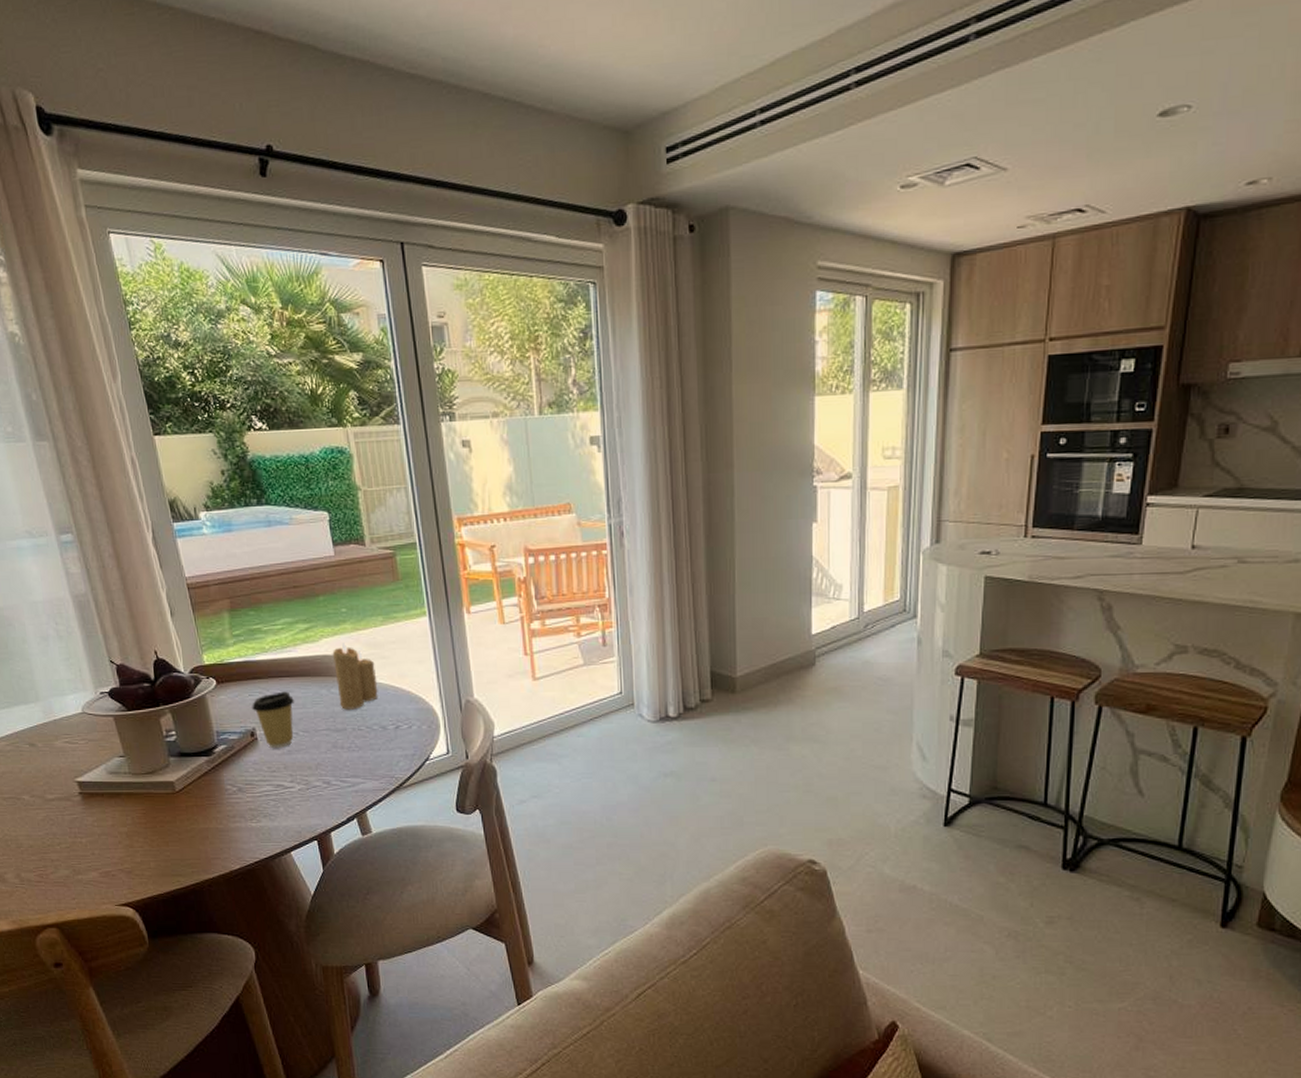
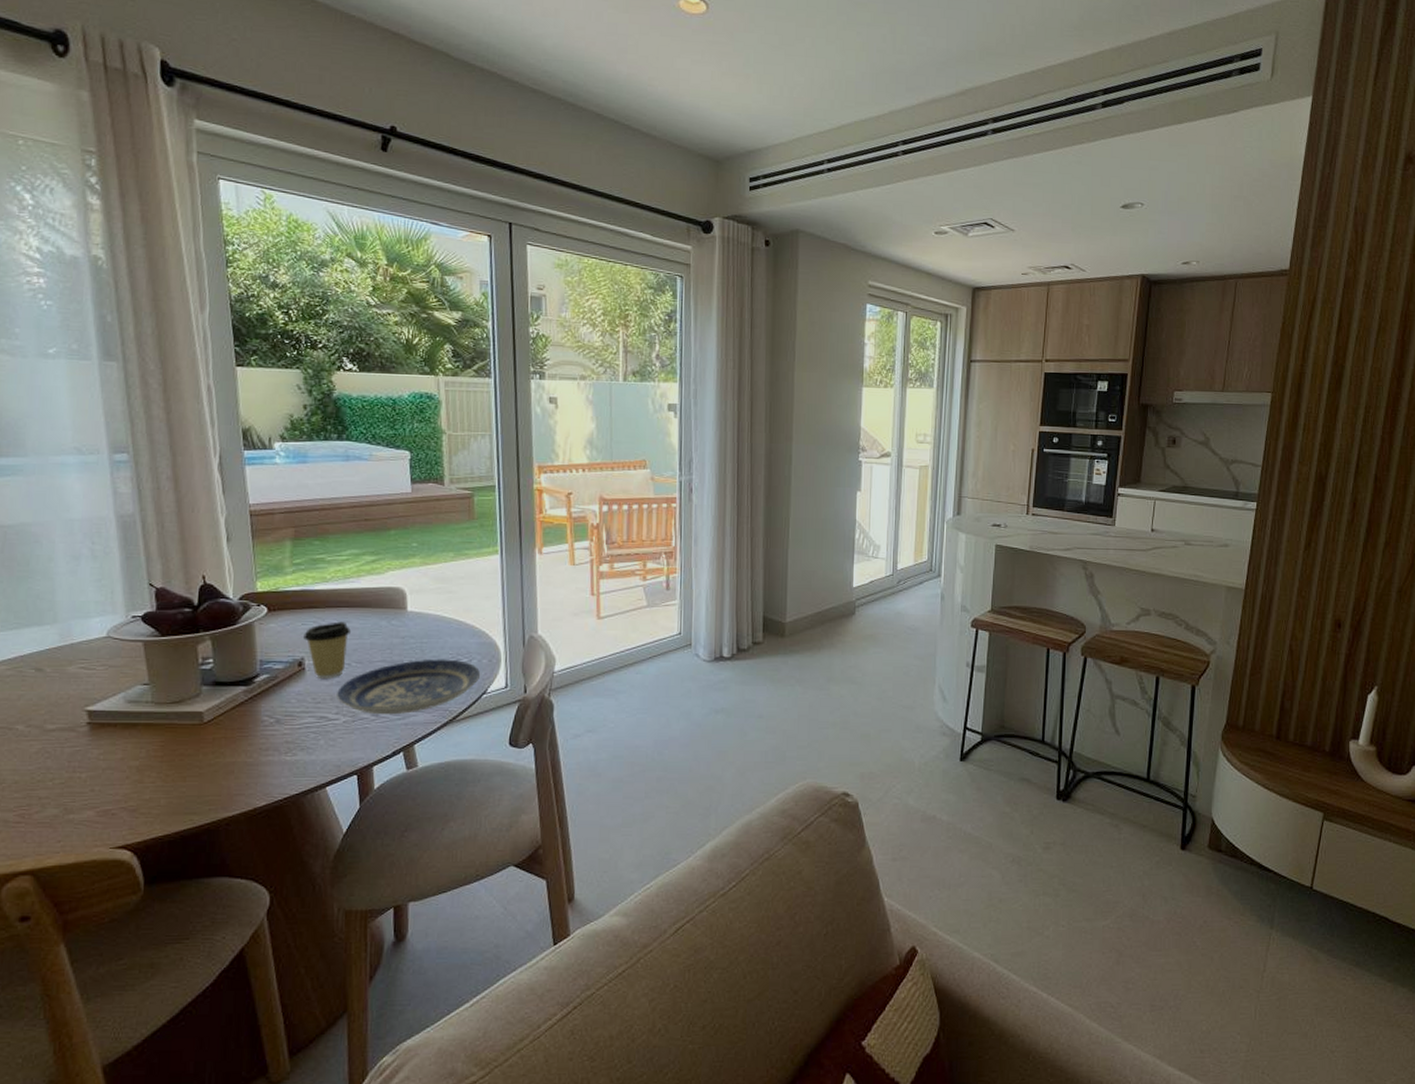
plate: none [289,726,422,783] -> present [337,659,481,715]
candle: present [332,642,378,710] -> none [397,576,441,642]

